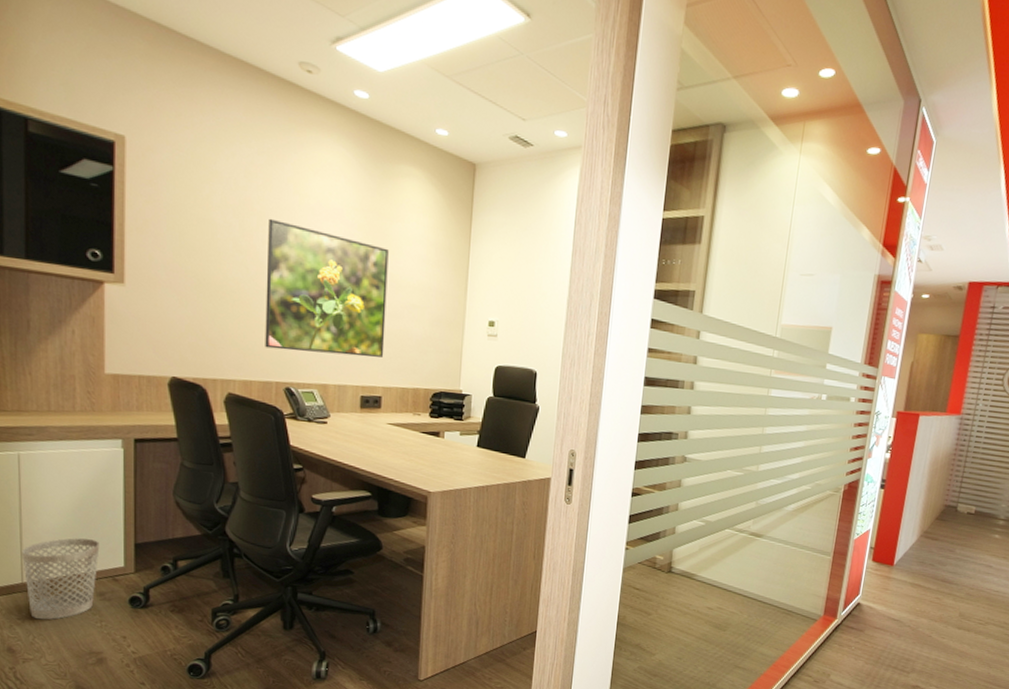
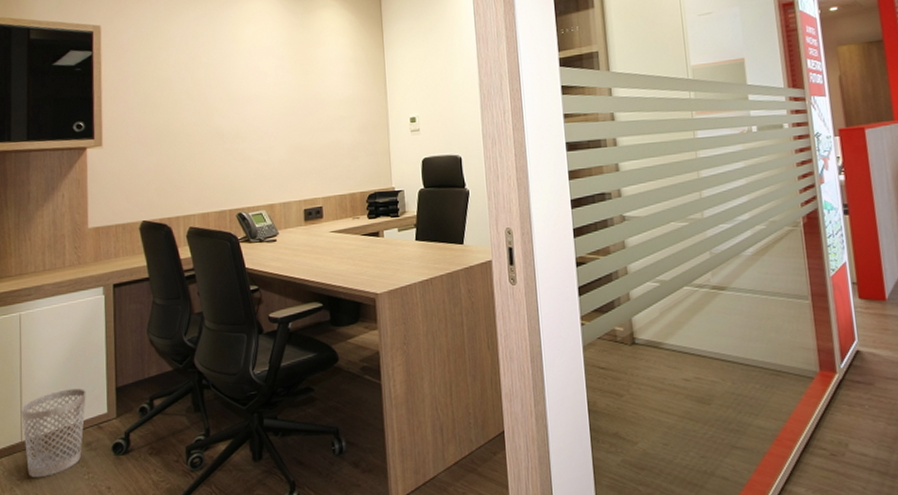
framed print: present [265,218,389,357] -> none [214,66,321,180]

